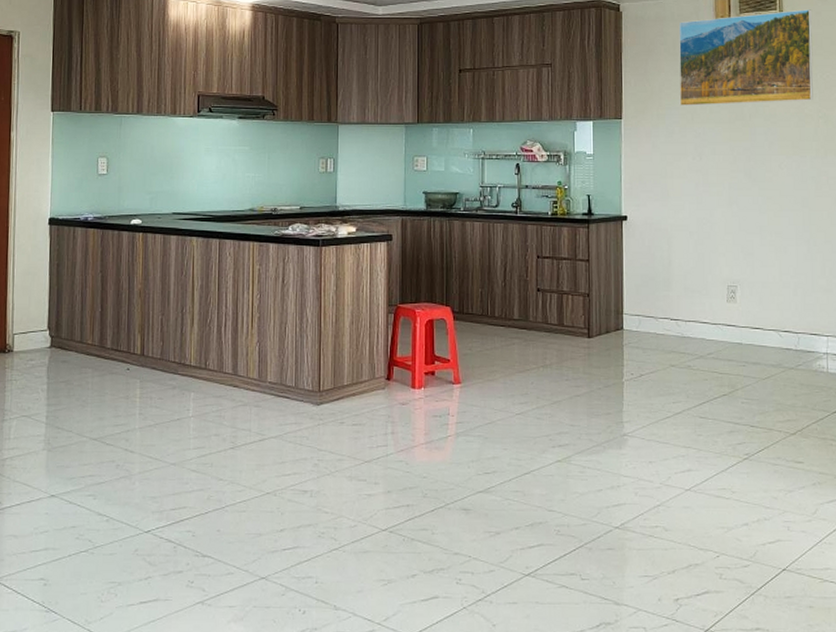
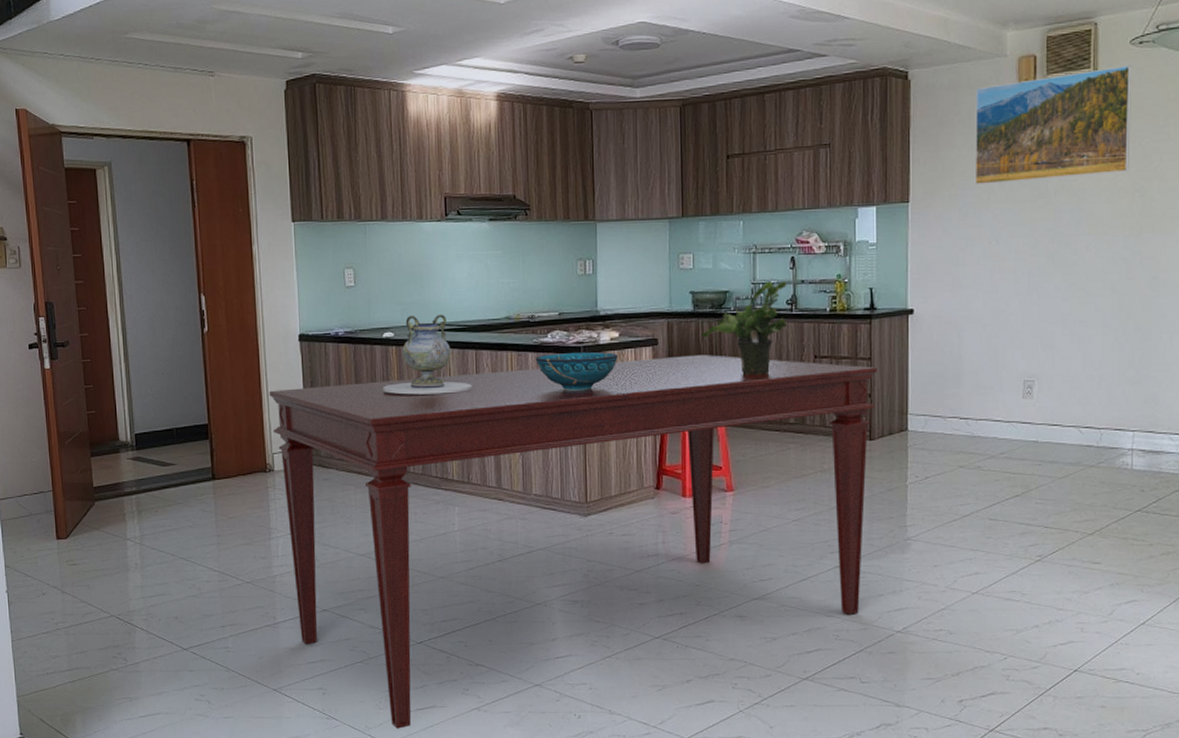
dining table: none [14,251,595,623] -> present [269,355,877,729]
decorative vase: none [127,203,214,281] -> present [383,314,472,395]
decorative bowl: none [276,244,355,282] -> present [535,351,619,391]
potted plant: none [433,185,514,272] -> present [701,281,789,375]

